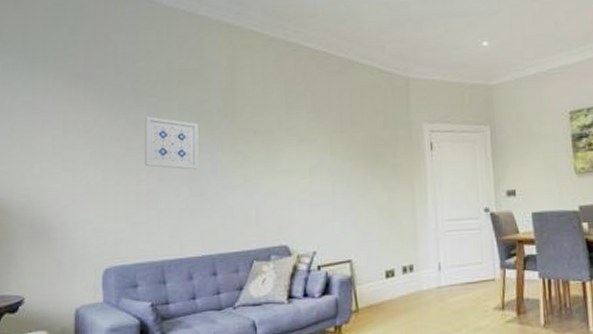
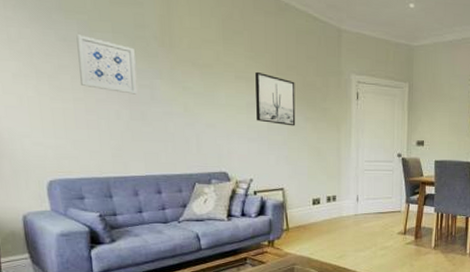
wall art: none [318,132,363,188] -> present [255,71,296,126]

